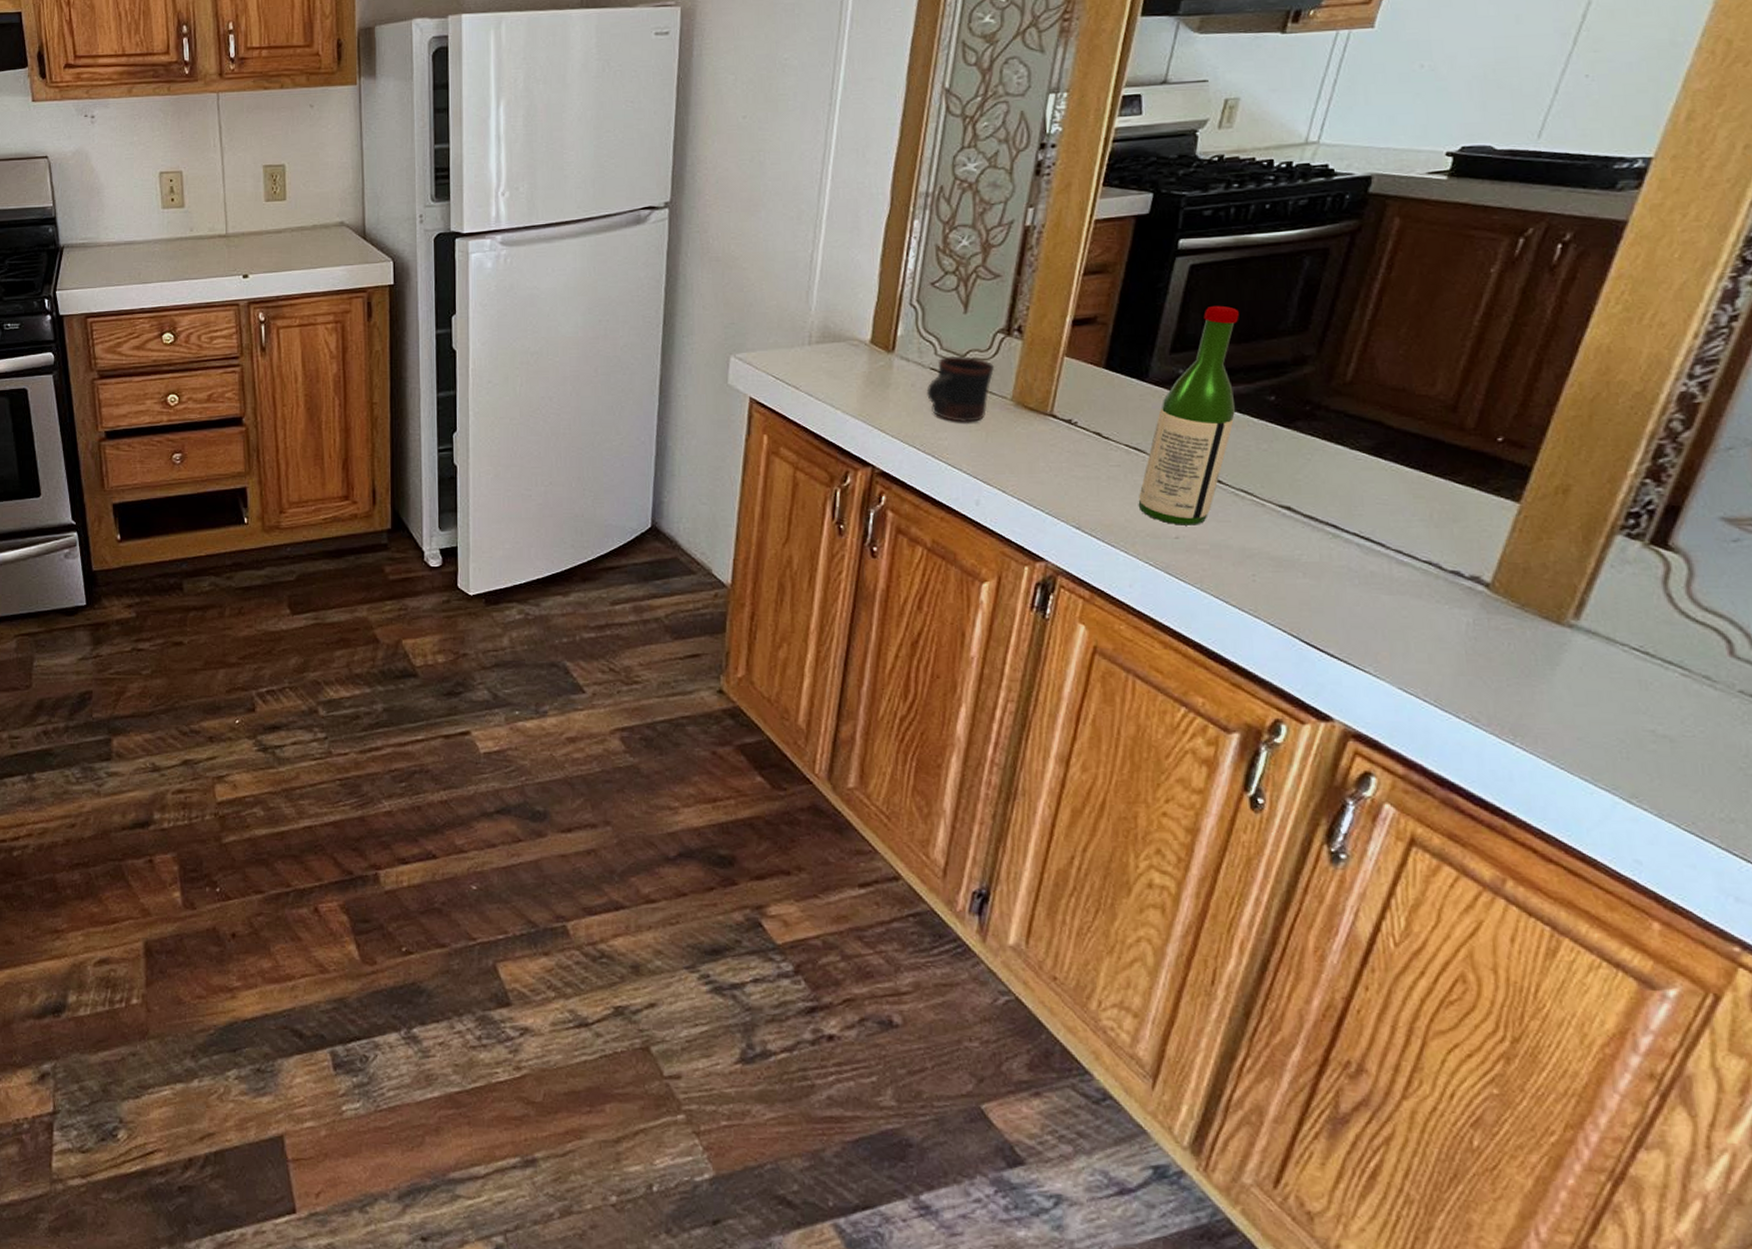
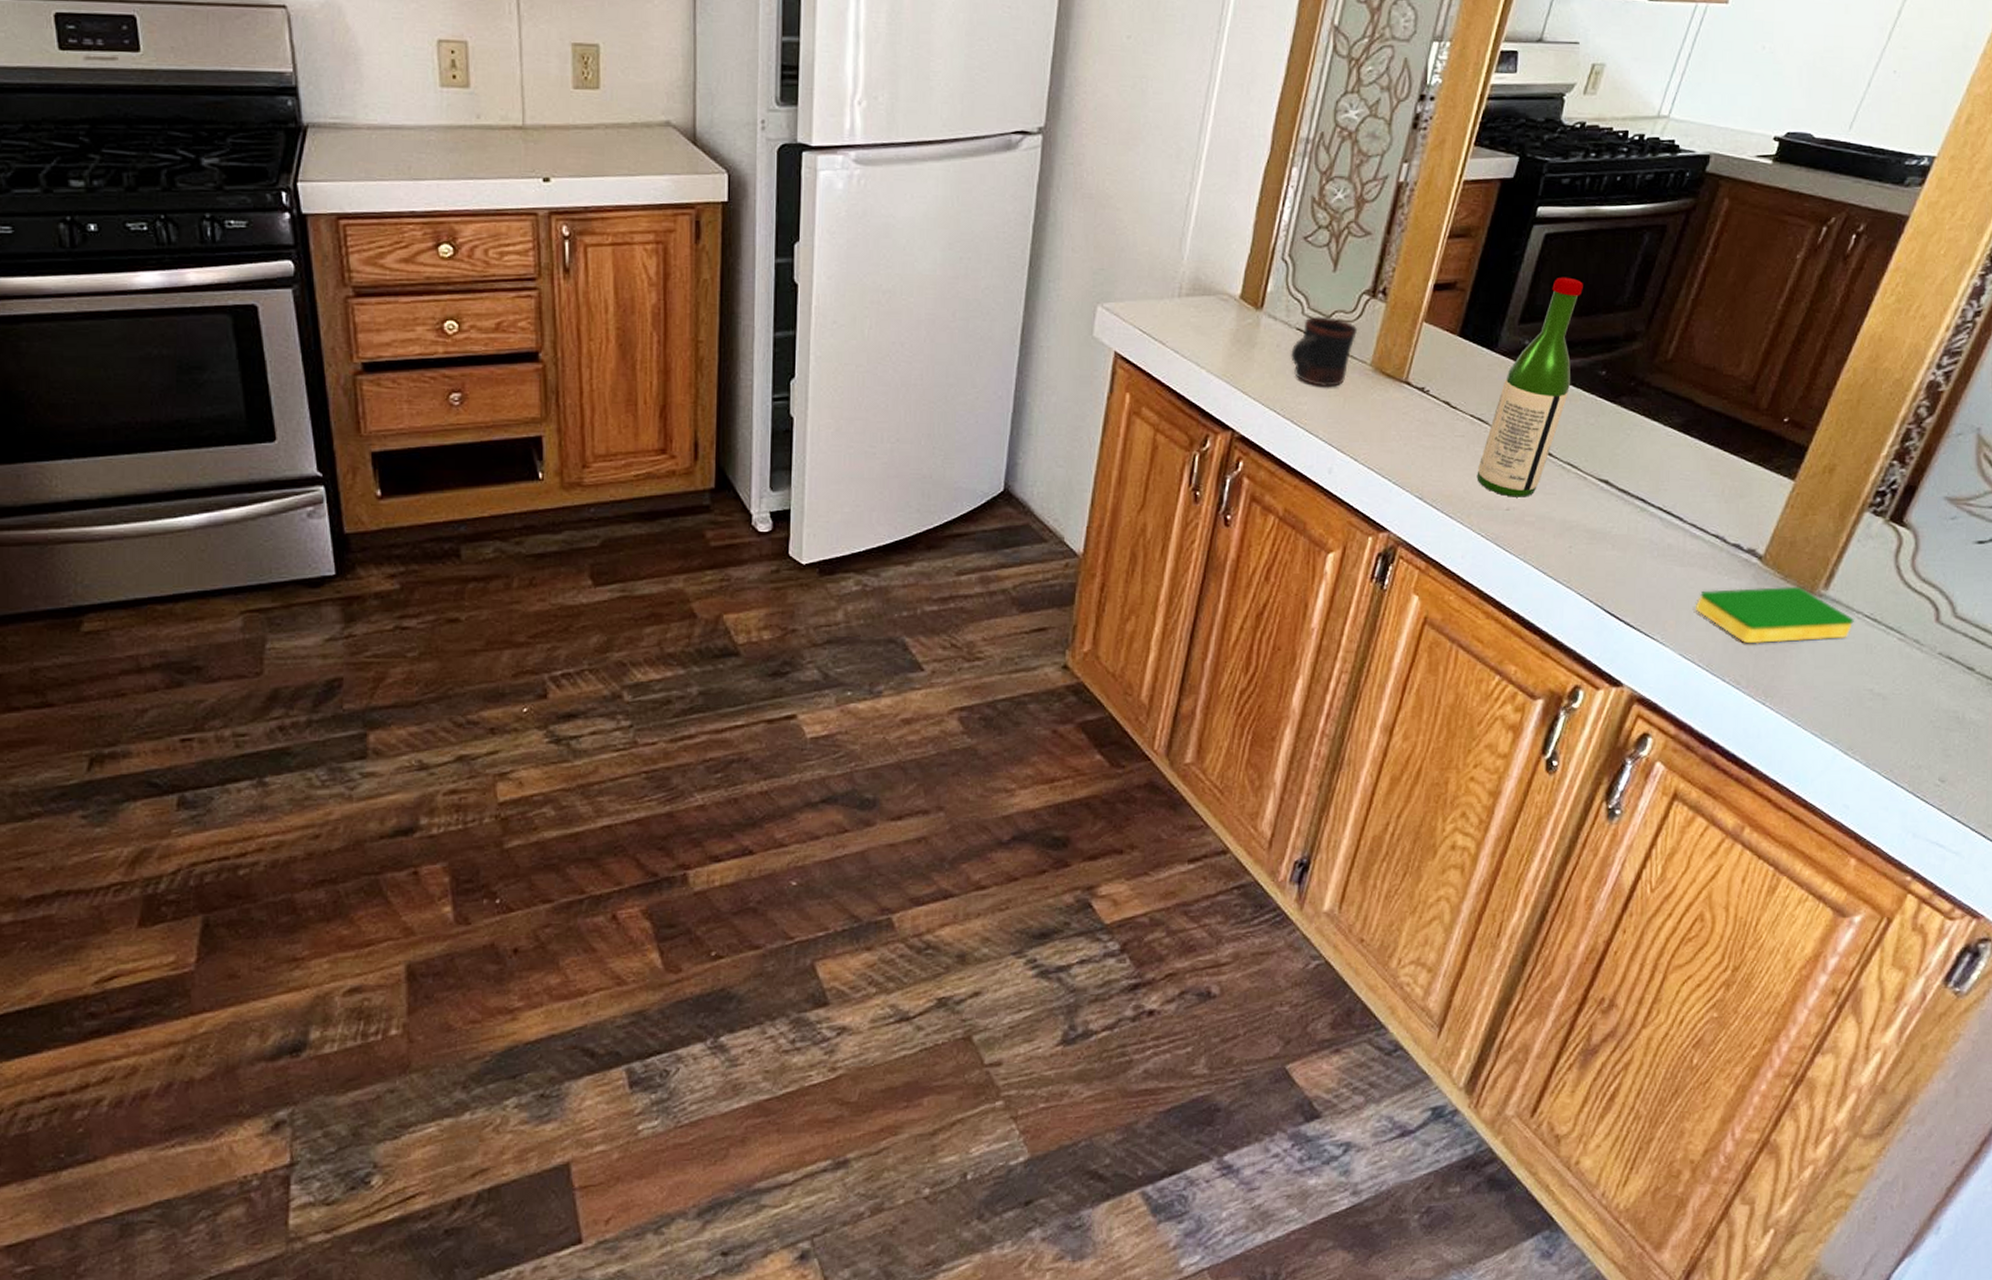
dish sponge: none [1412,615,1619,678] -> present [1695,586,1854,644]

